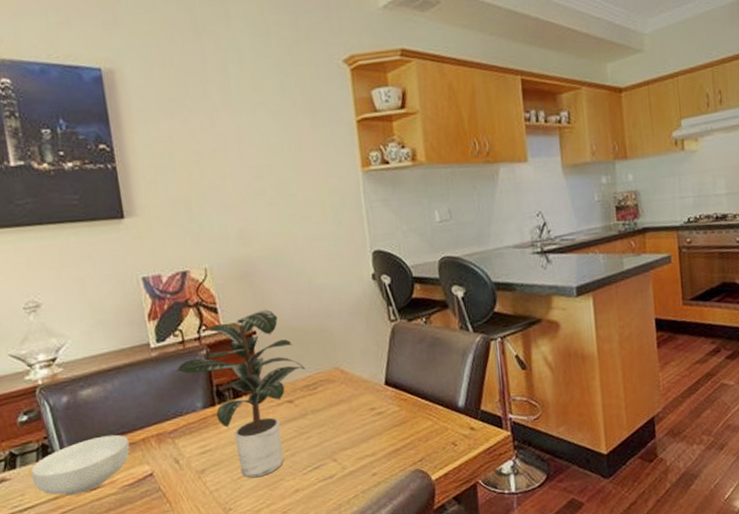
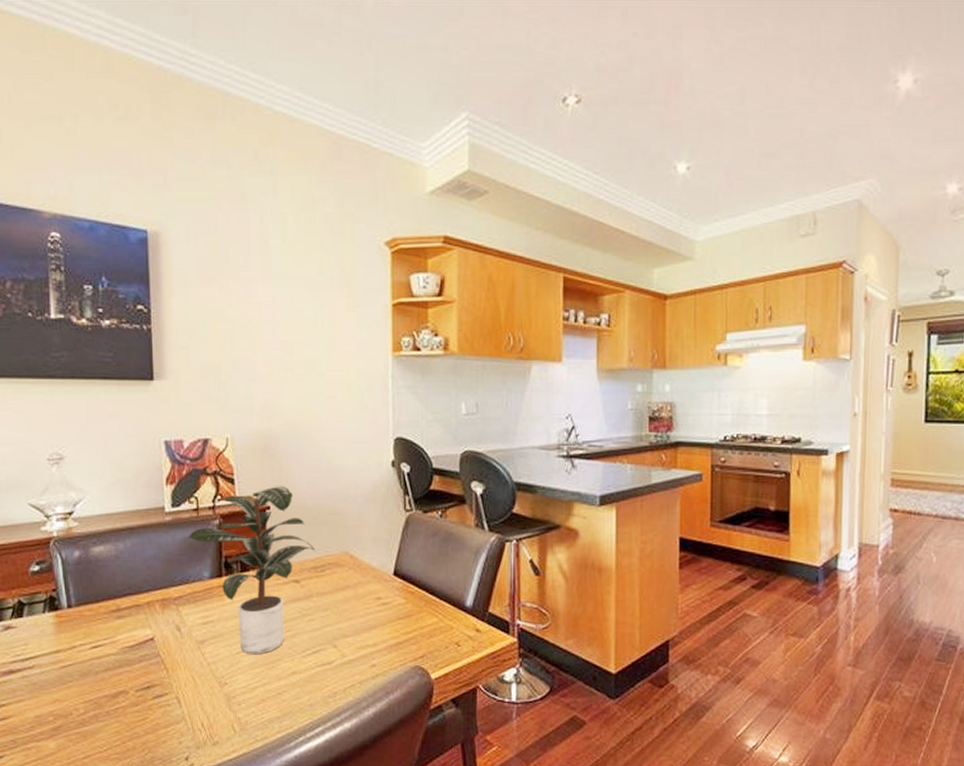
cereal bowl: present [31,434,130,496] -> none [36,594,134,651]

